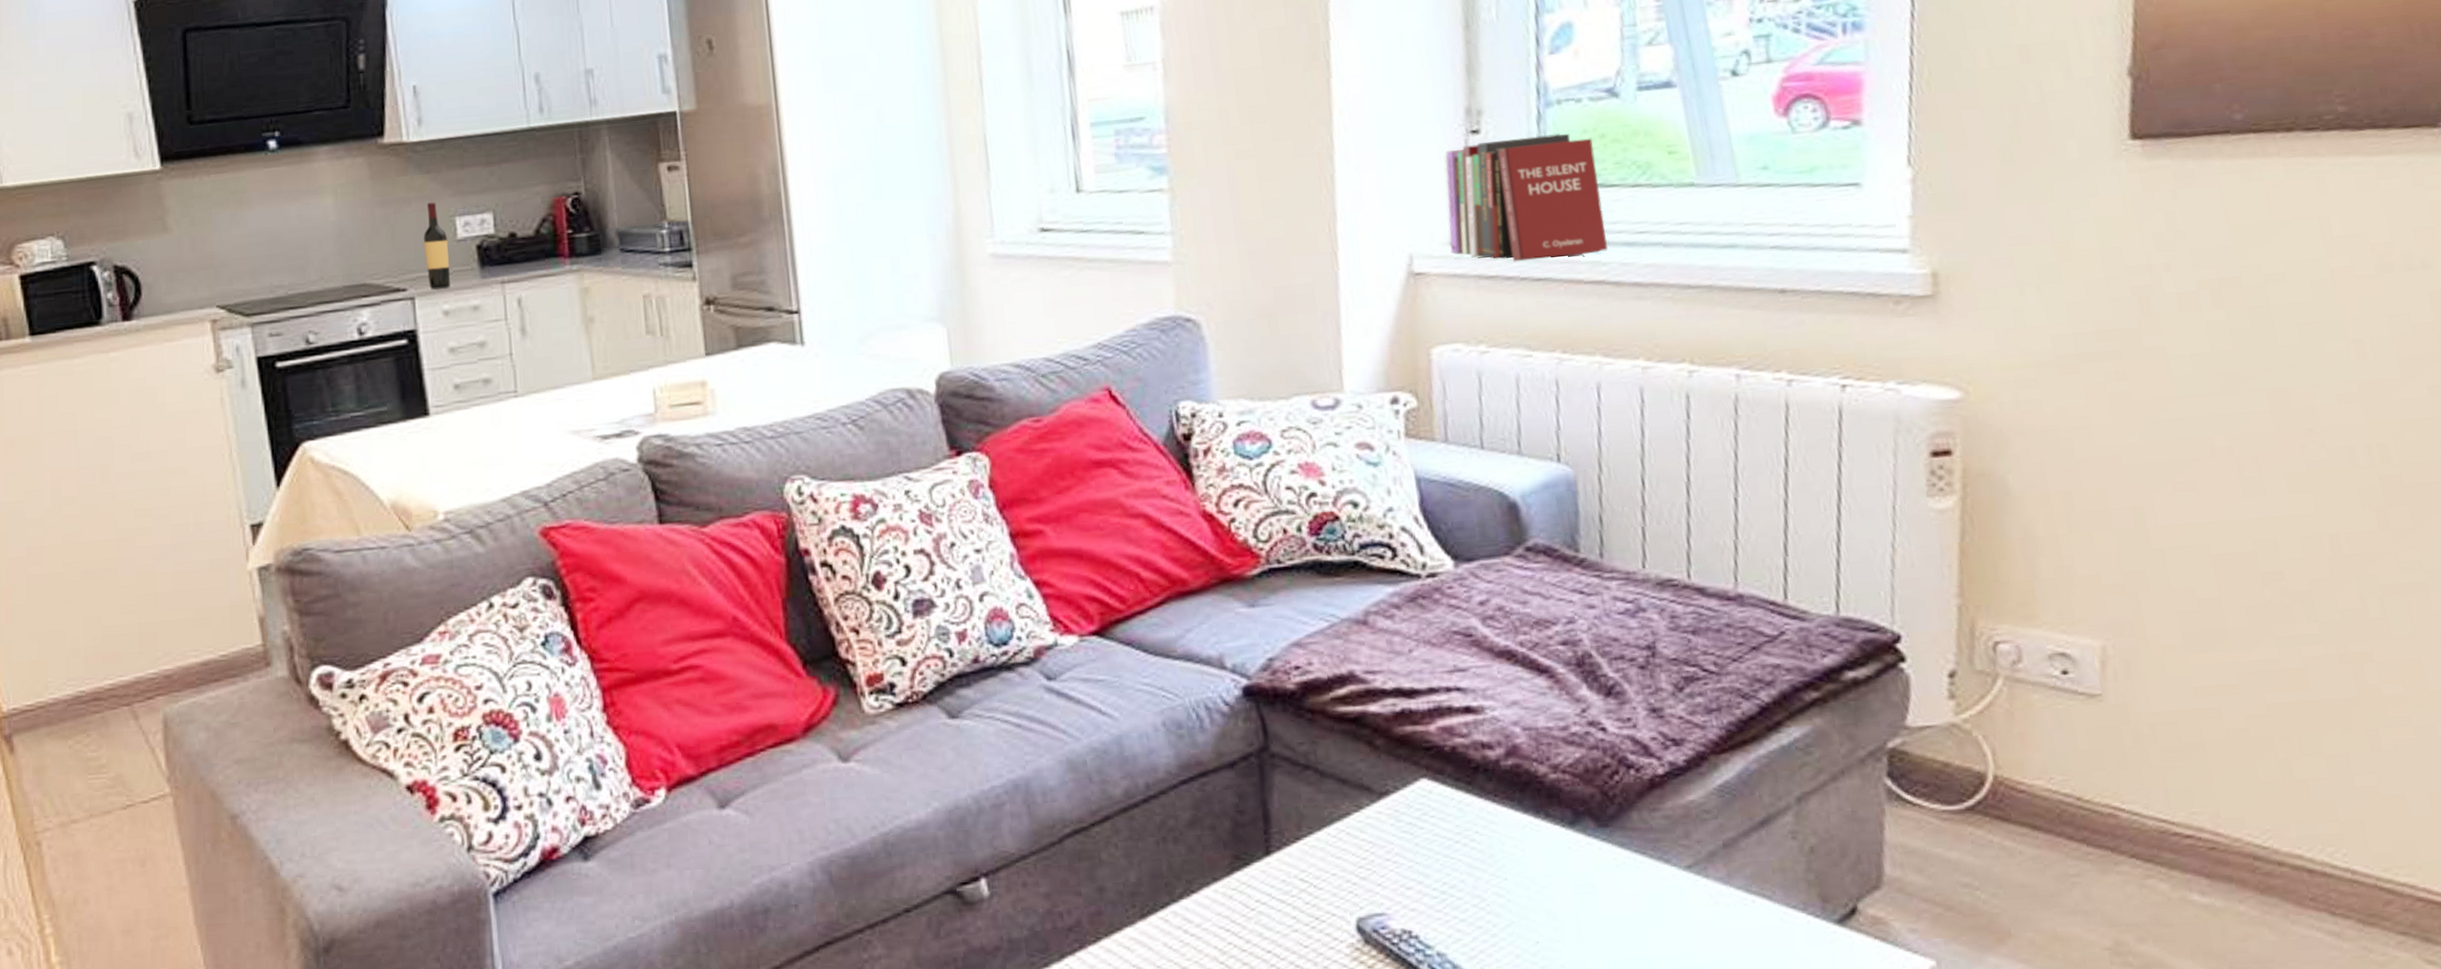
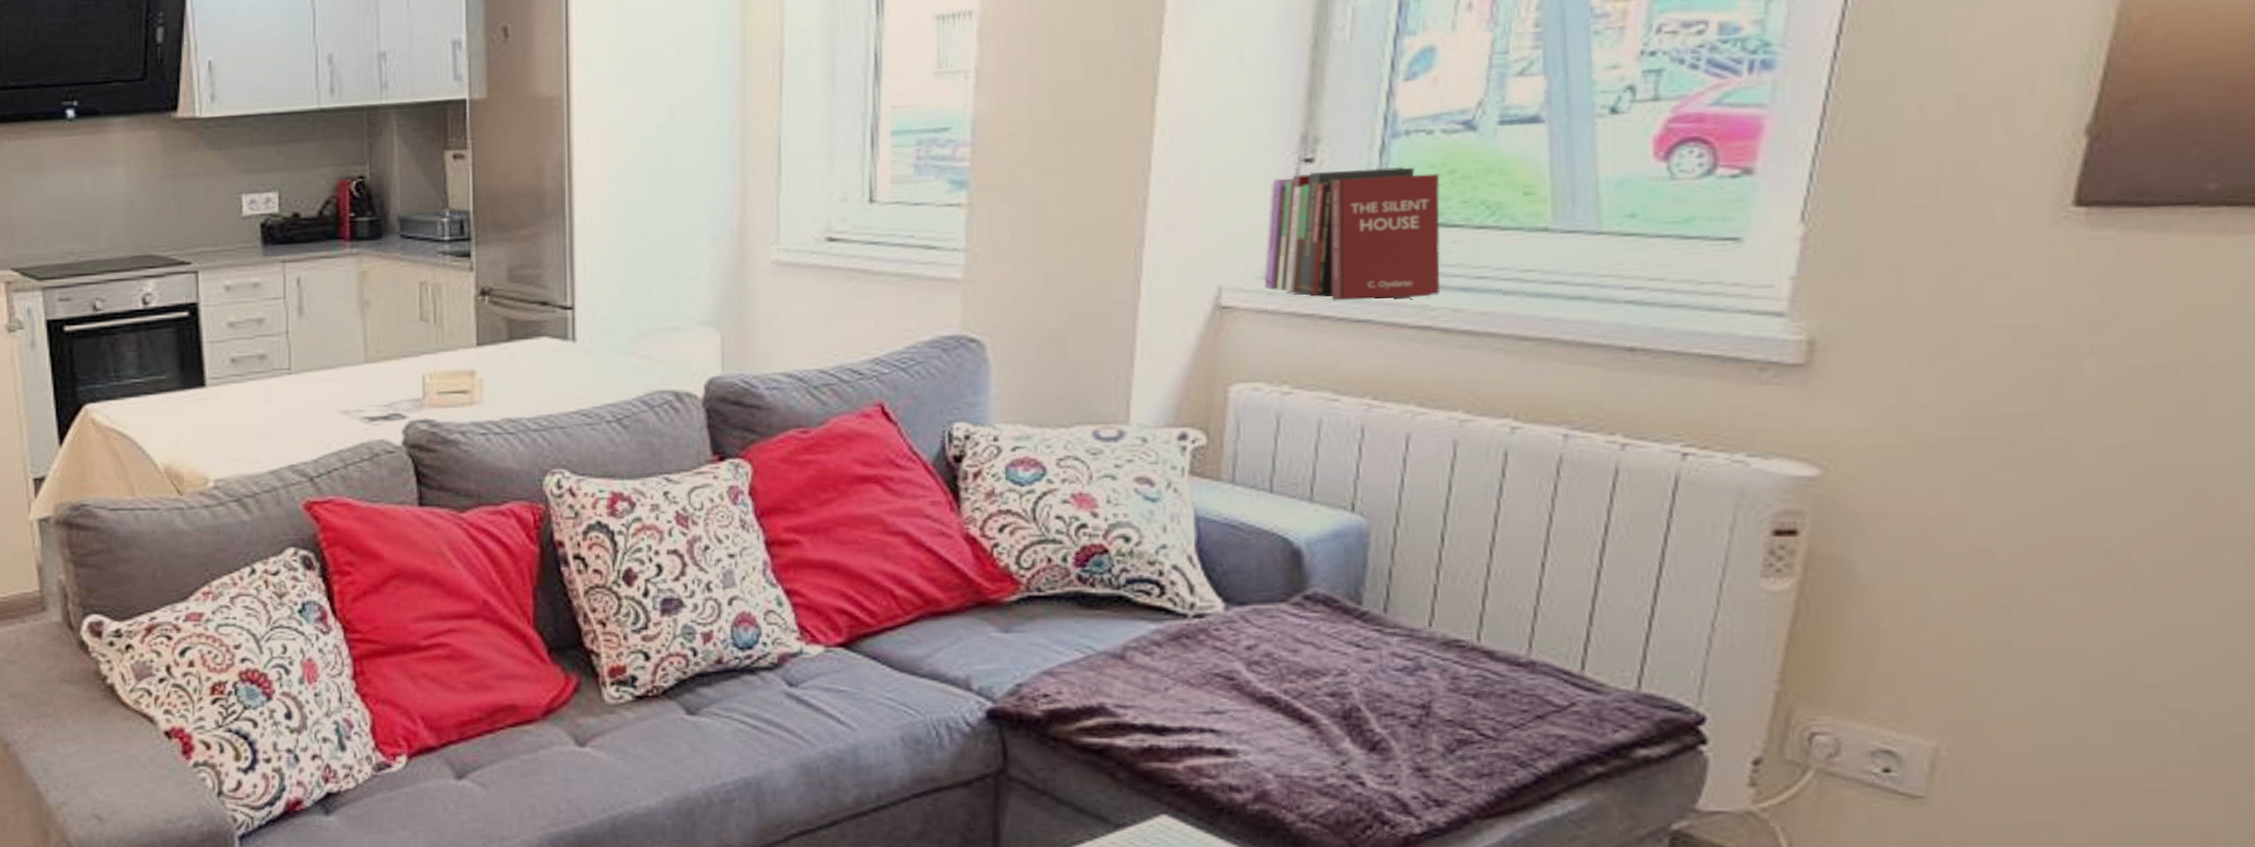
wine bottle: present [423,202,451,290] -> none [209,178,234,265]

